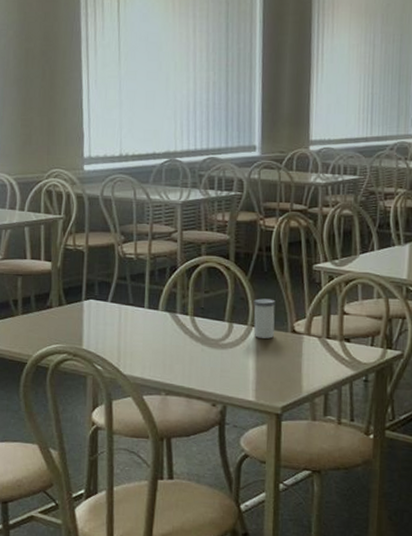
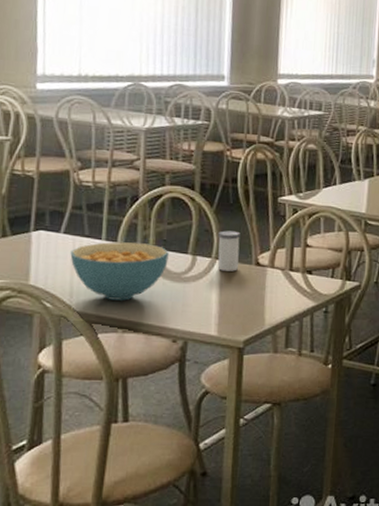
cereal bowl: none [117,310,207,365] -> present [70,242,169,301]

